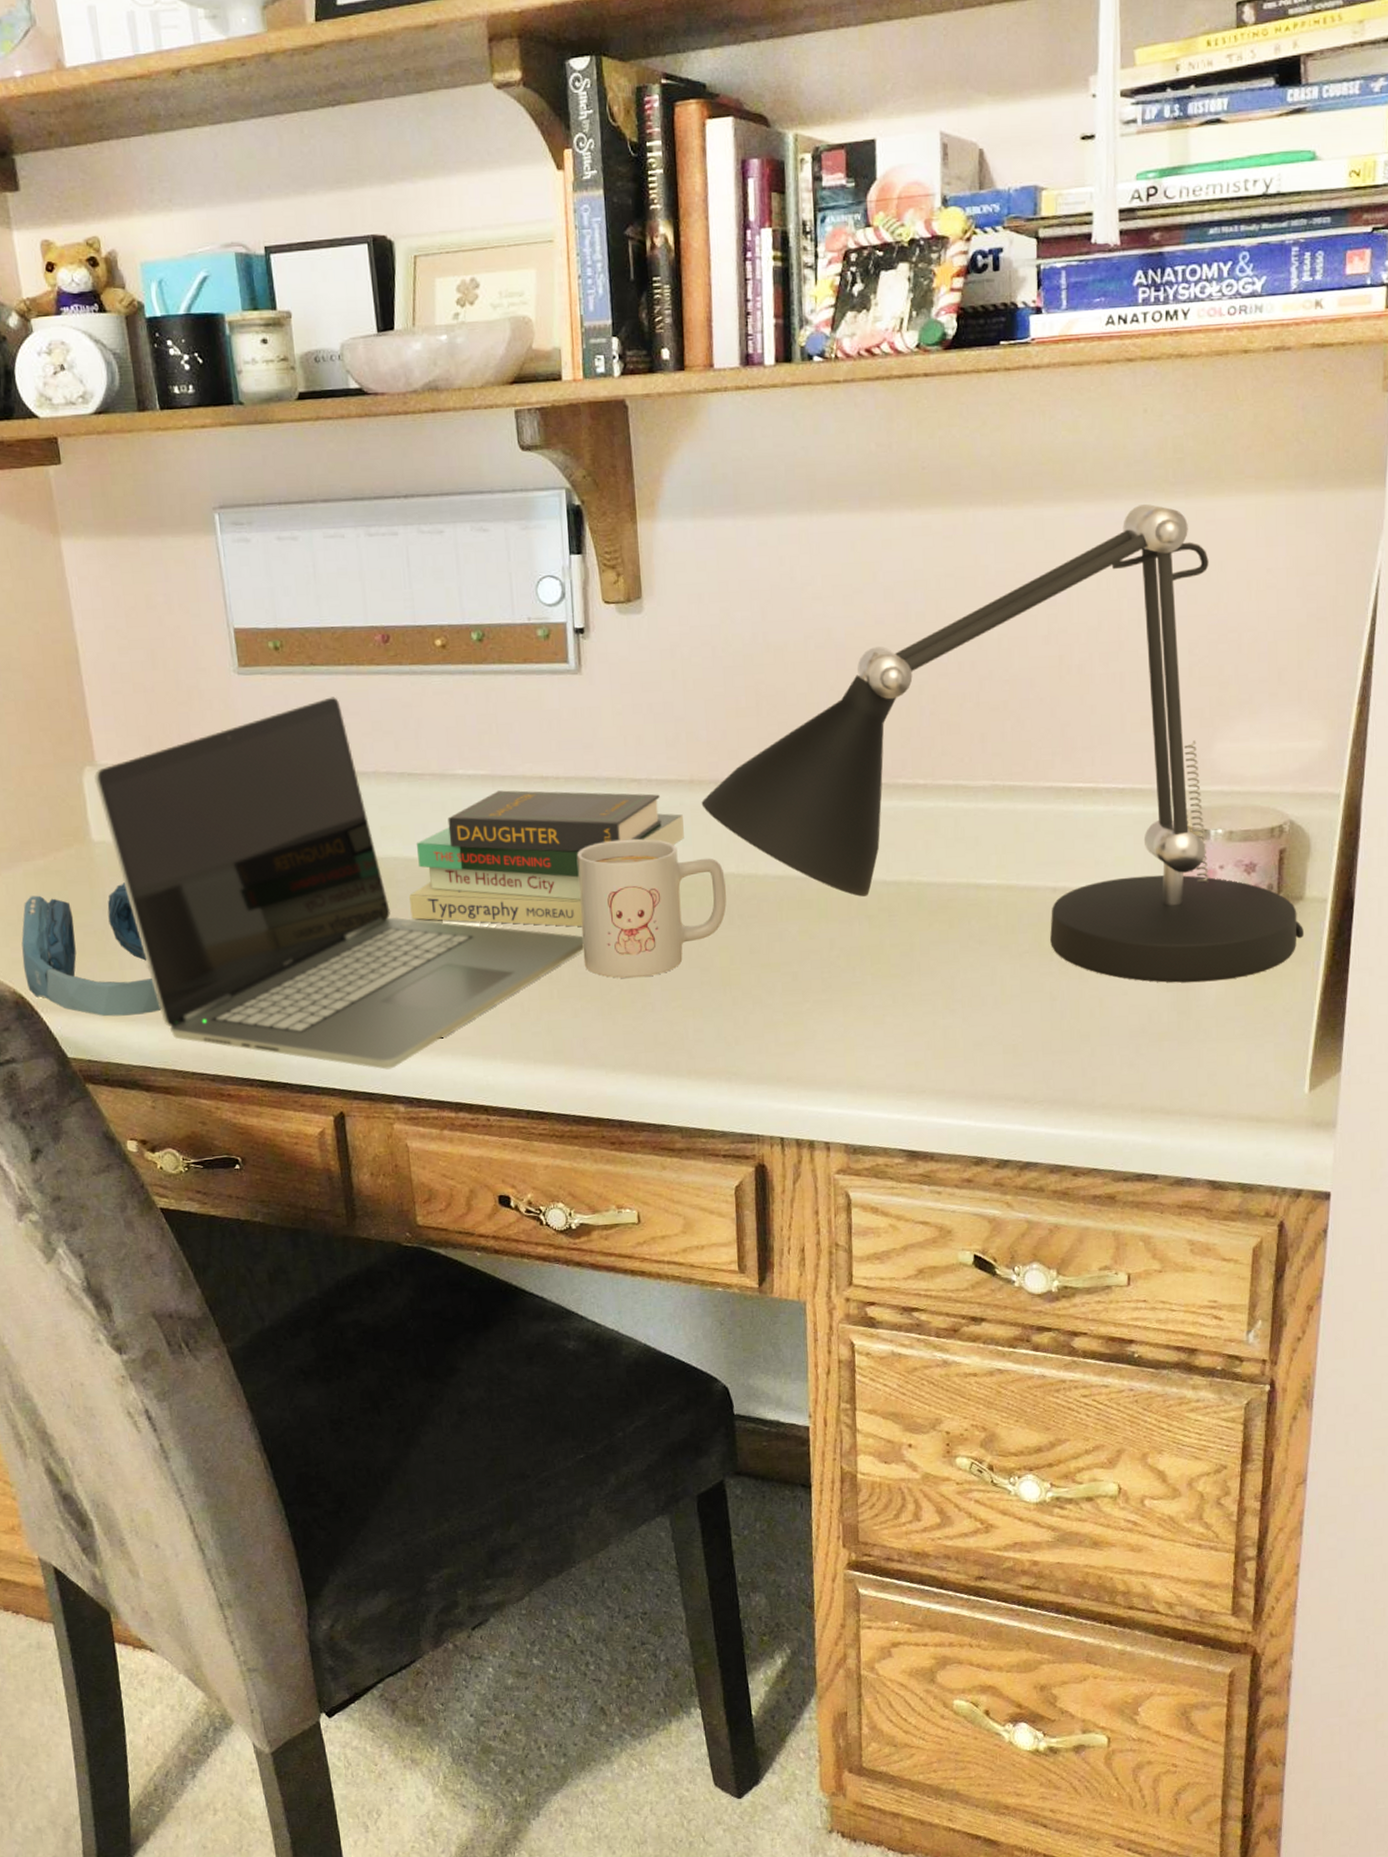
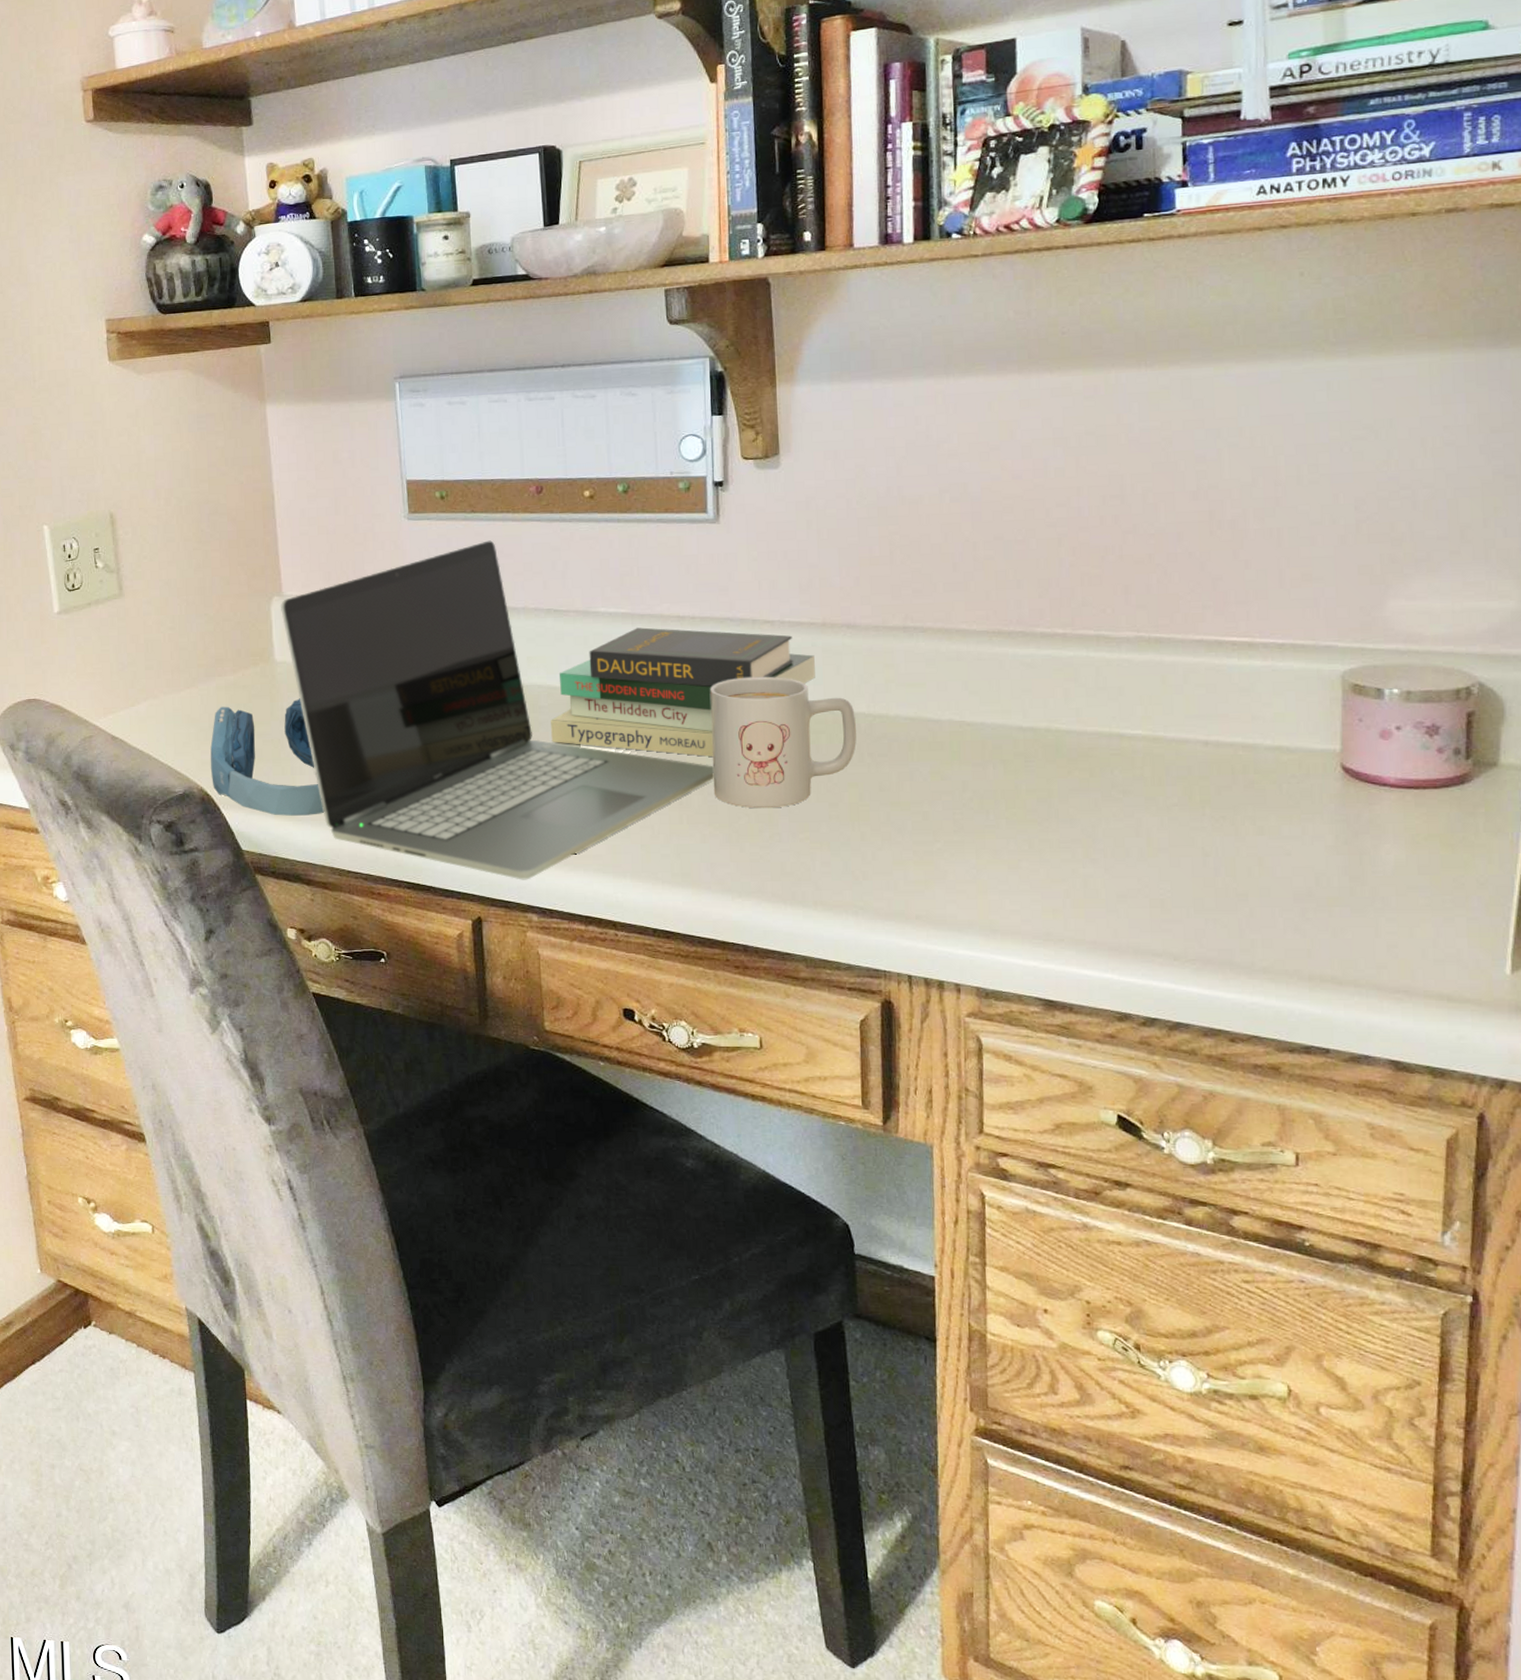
desk lamp: present [701,504,1303,983] -> none [833,364,1499,847]

